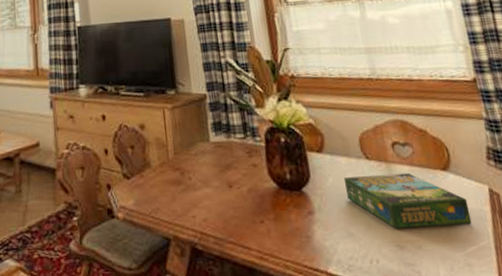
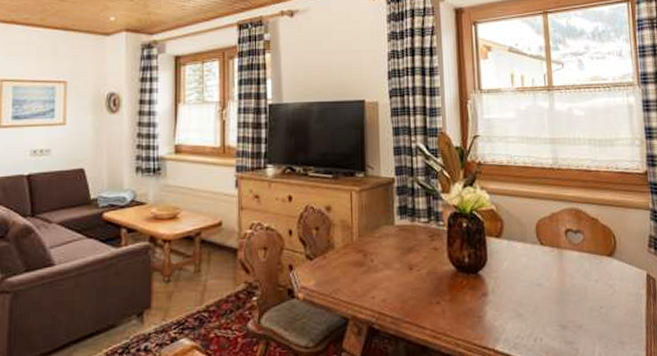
board game: present [343,172,472,229] -> none [518,258,629,310]

